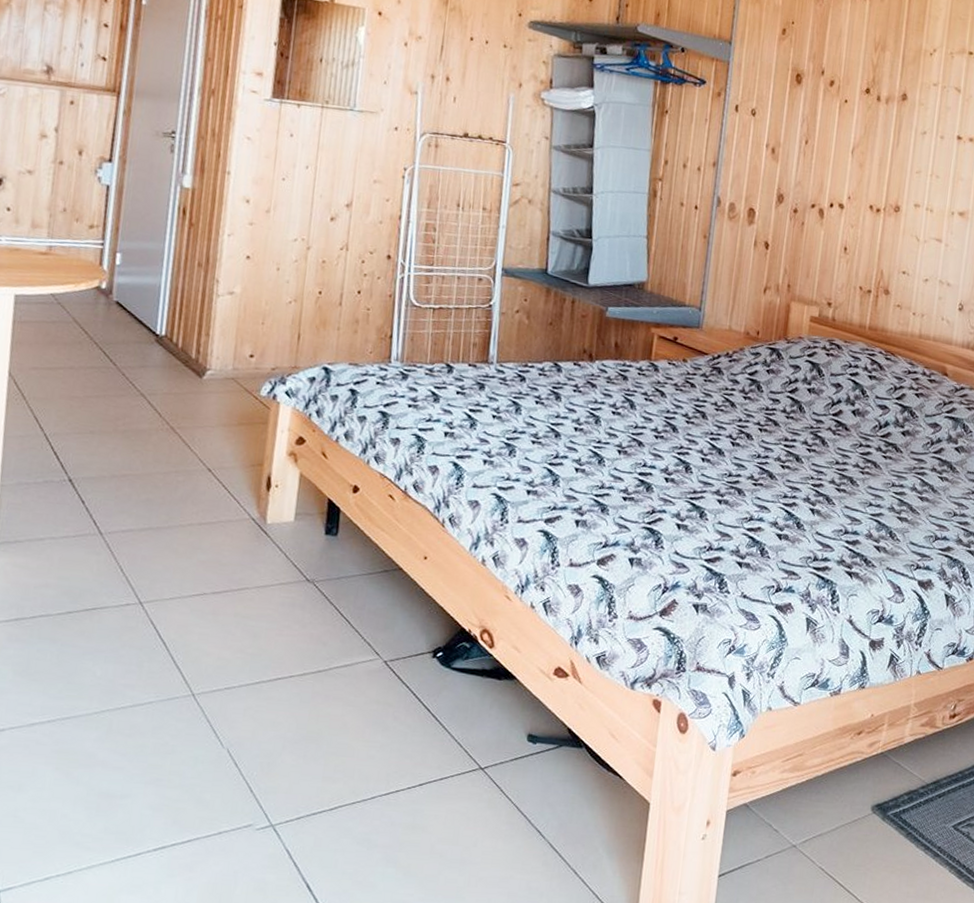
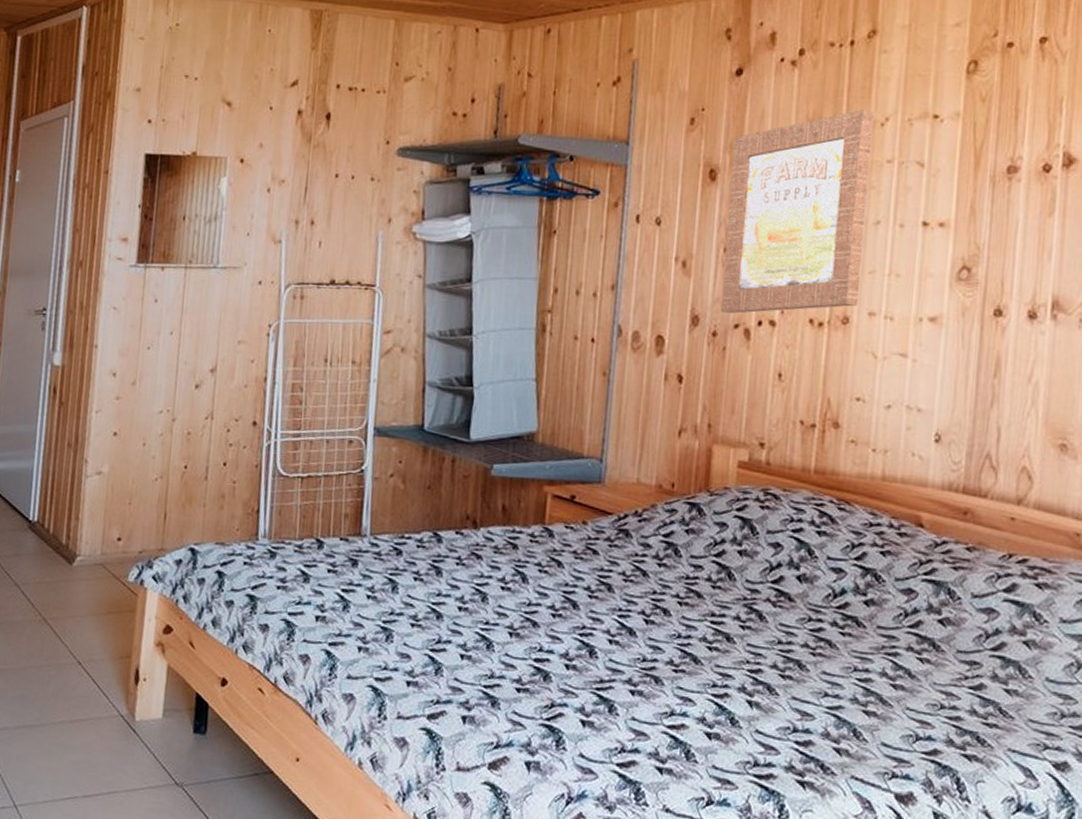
wall art: none [801,40,925,198] -> present [720,110,874,314]

